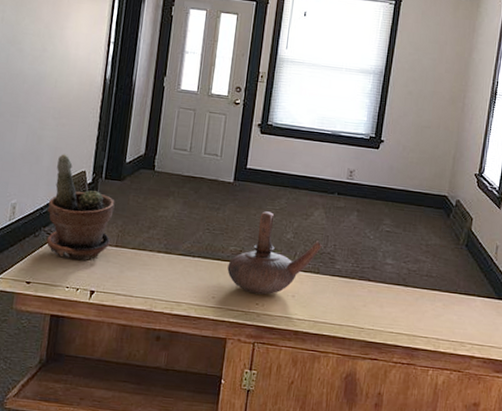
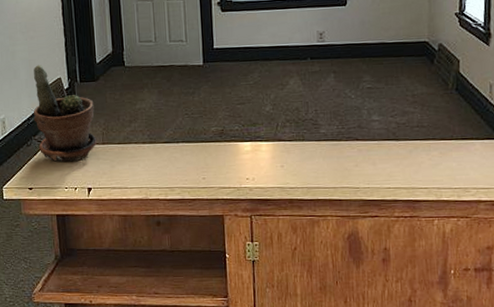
teapot: present [227,211,322,295] -> none [212,87,303,170]

